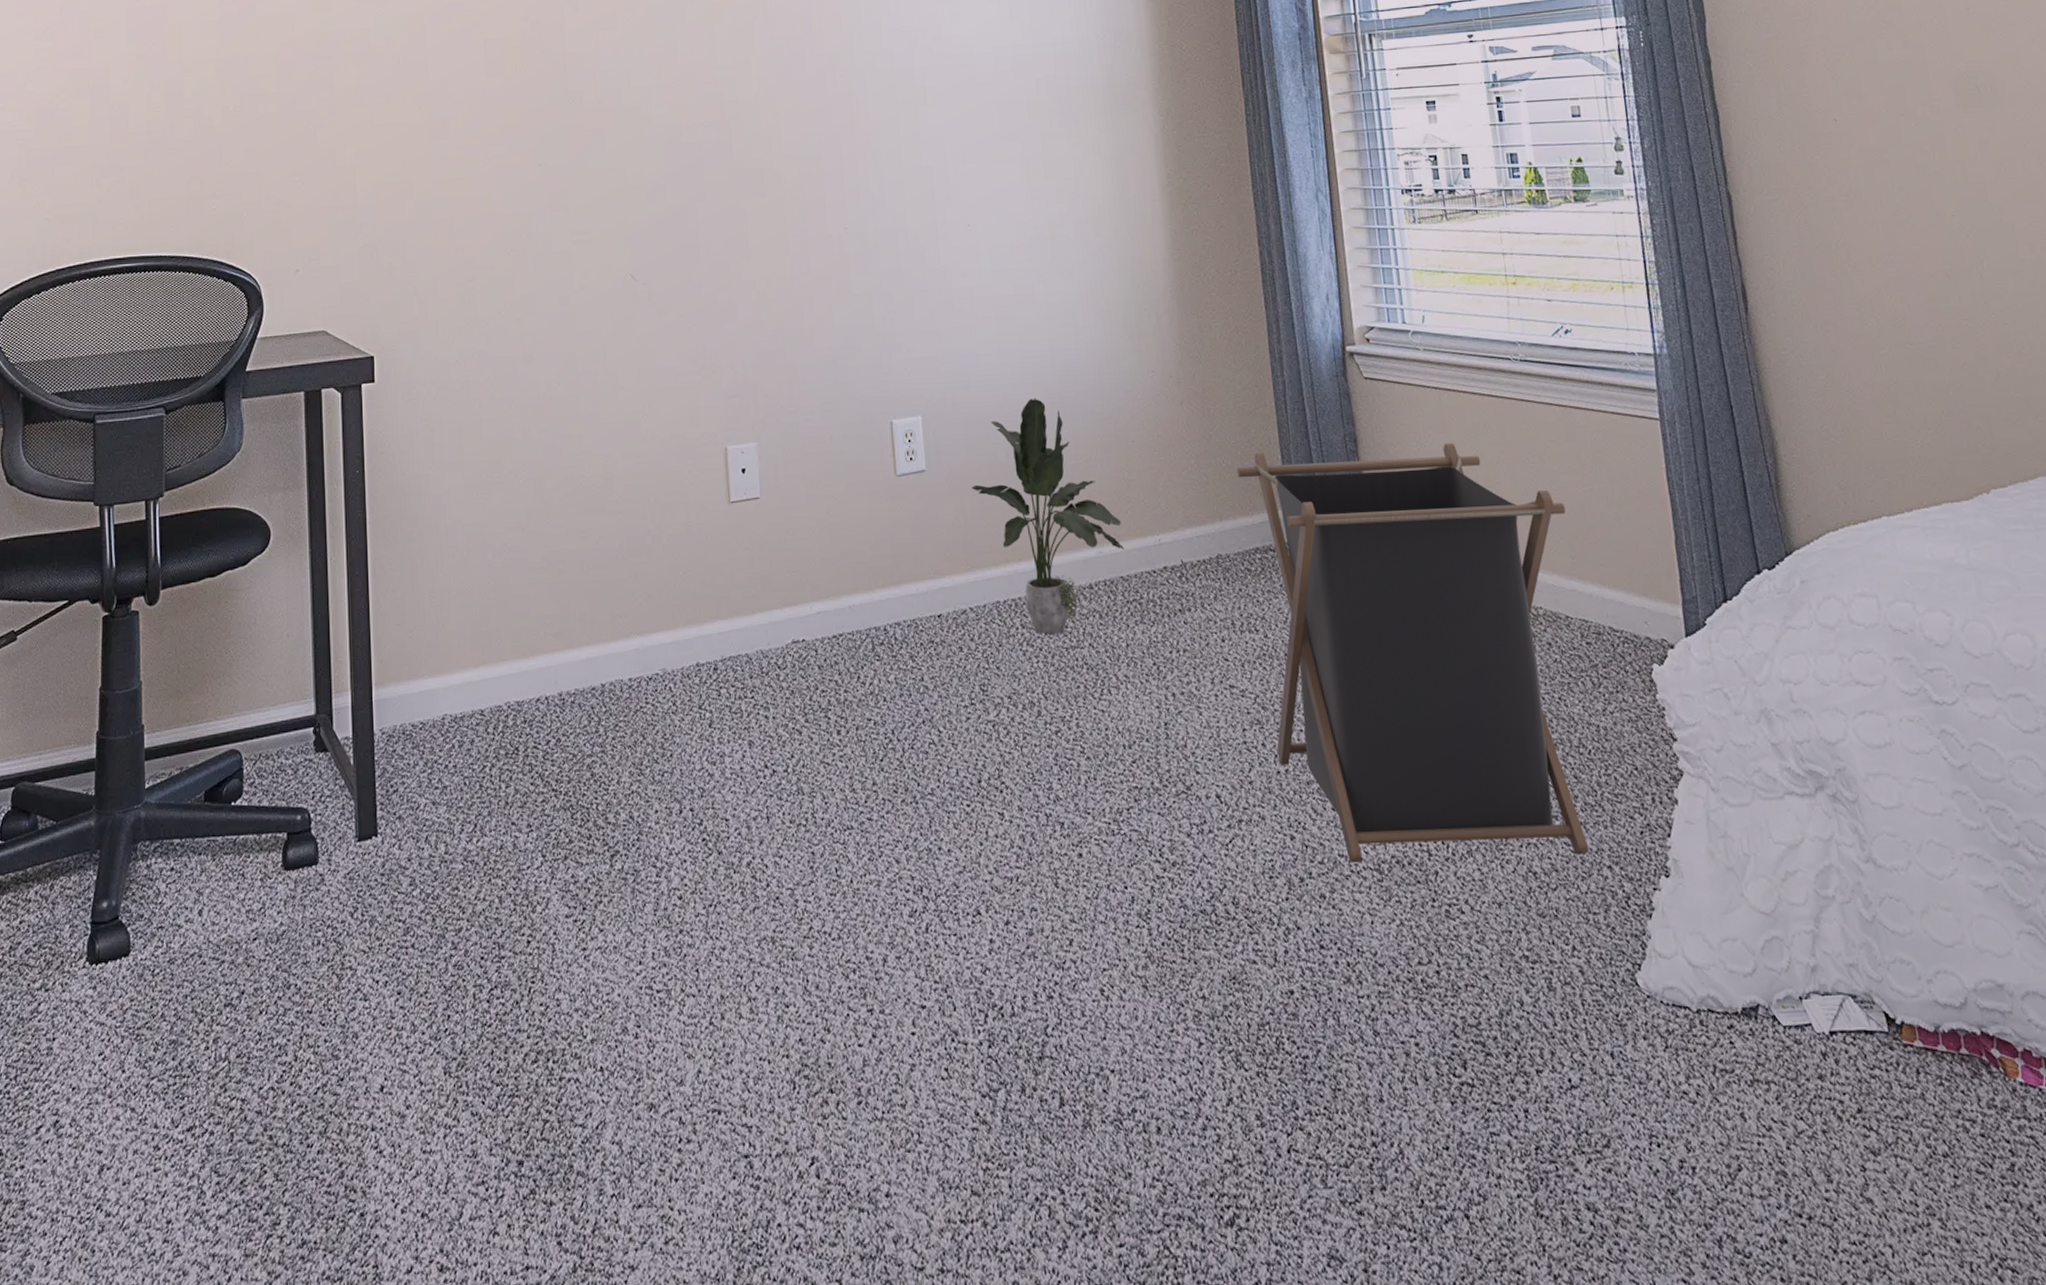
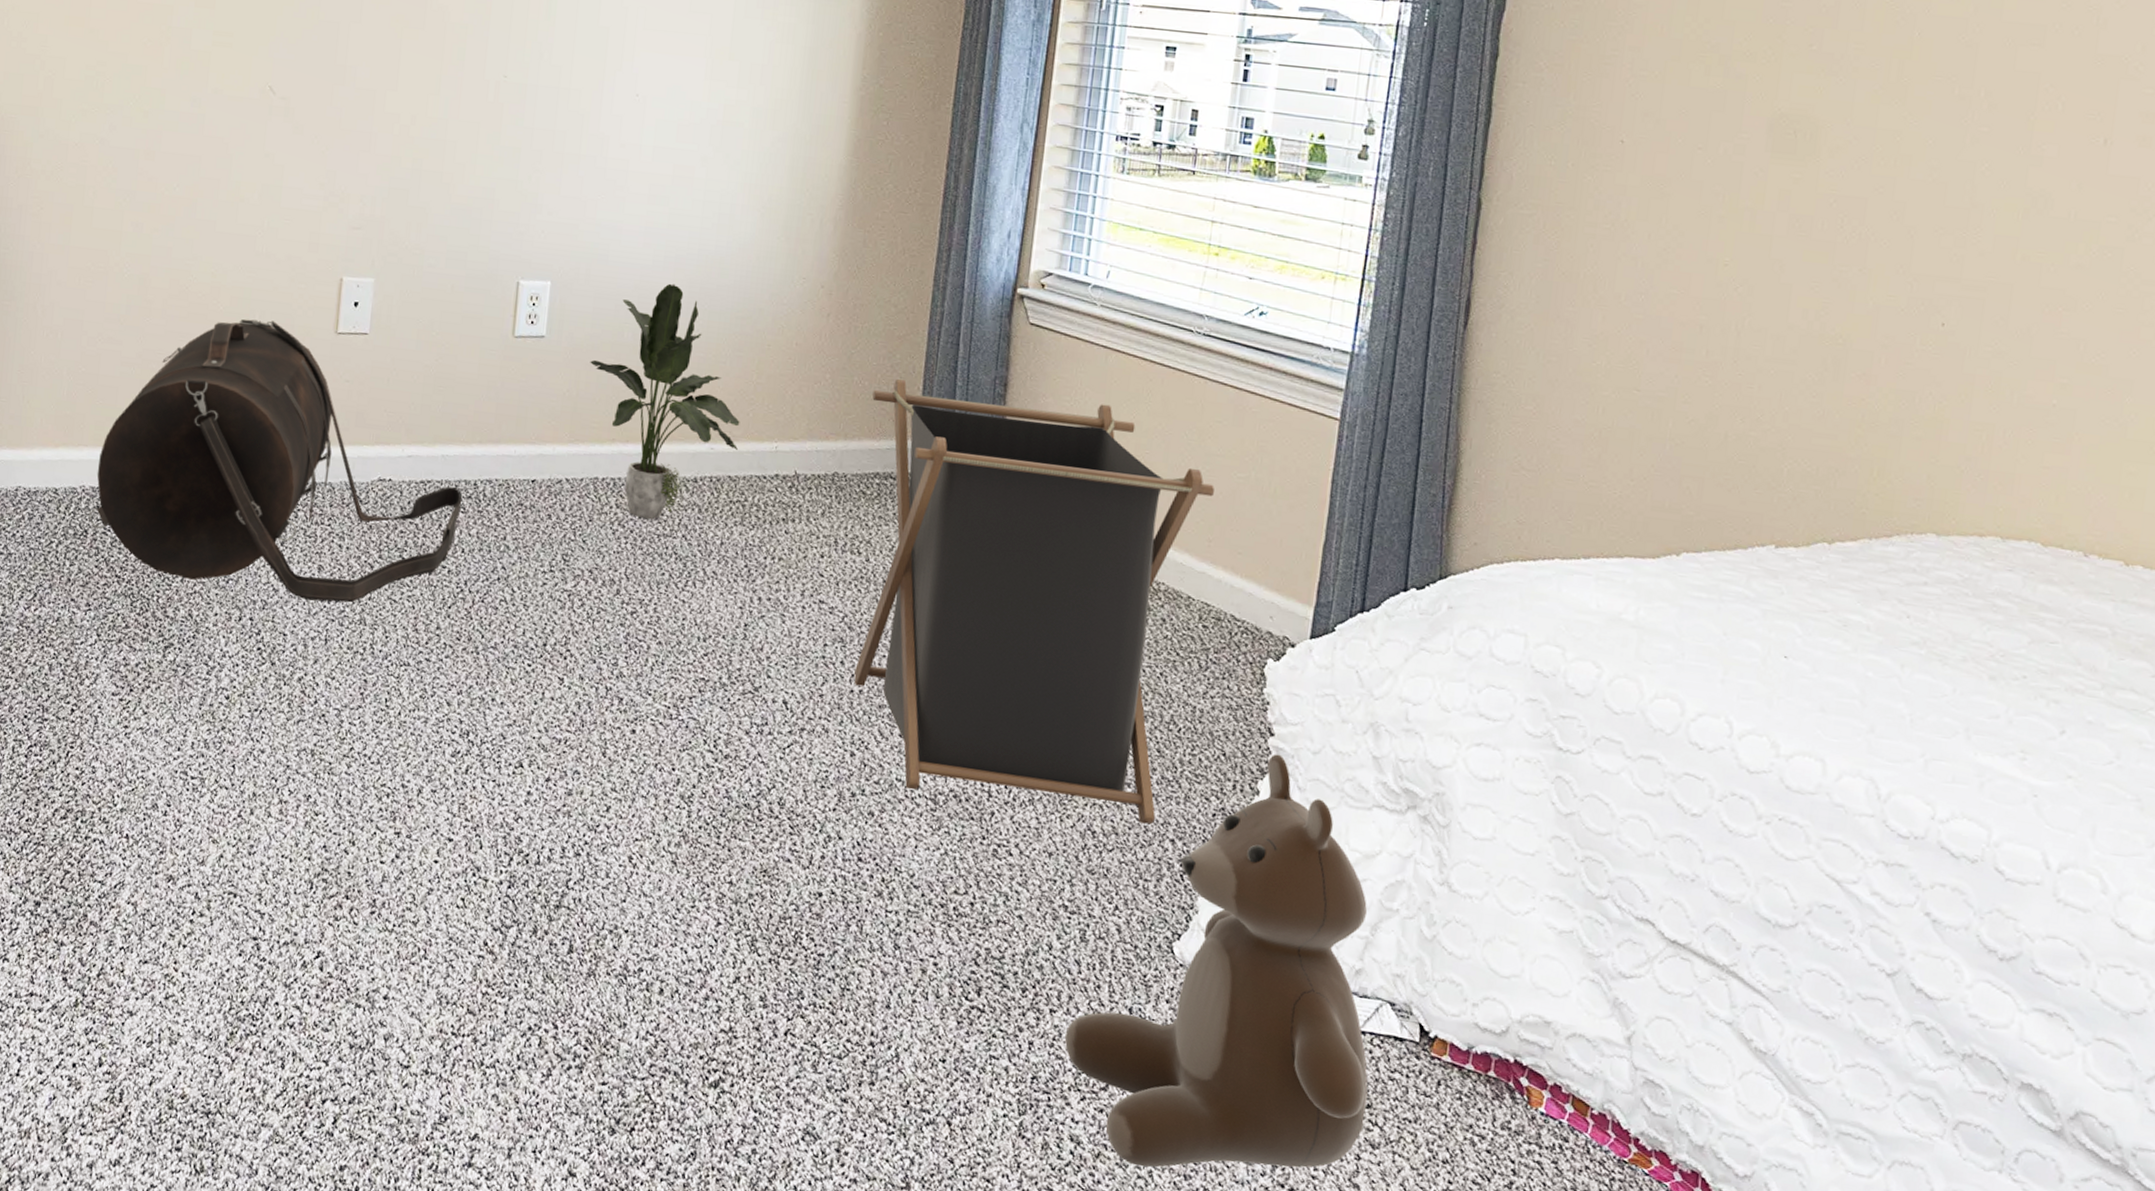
duffel bag: none [518,501,876,780] -> present [89,319,462,603]
bear: none [1556,758,1861,1224] -> present [1064,754,1368,1168]

